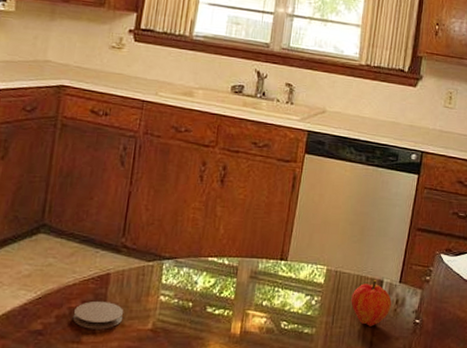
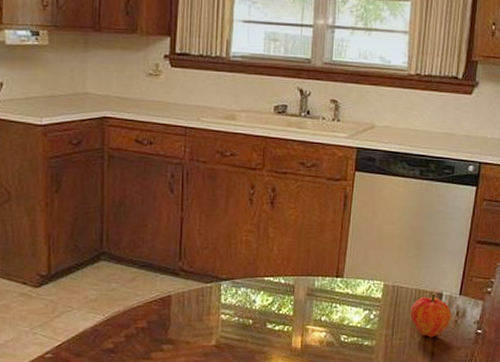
coaster: present [72,301,124,329] -> none [140,322,188,347]

